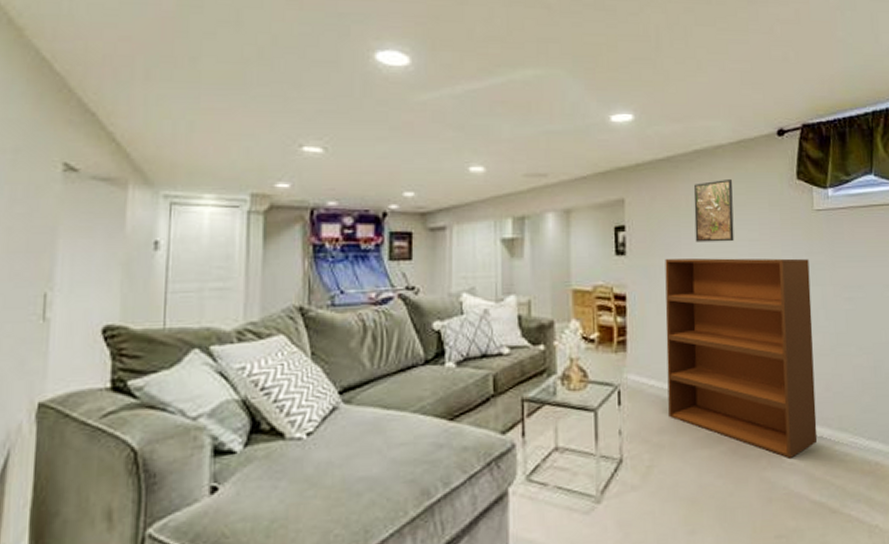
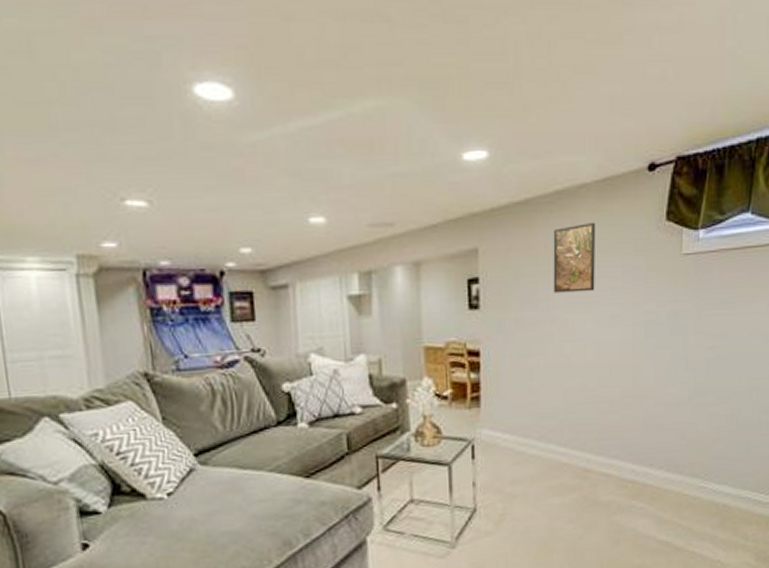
bookshelf: present [665,258,818,458] -> none [520,307,673,503]

